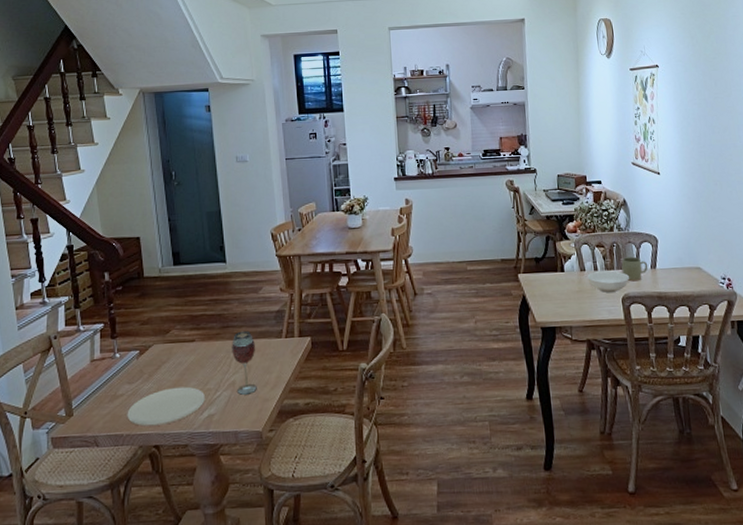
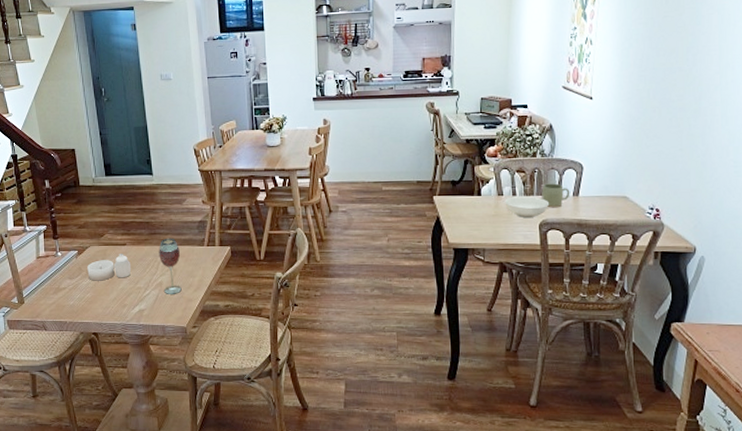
plate: present [127,386,205,427] -> none [69,284,136,316]
sugar bowl: none [150,351,201,385] -> present [87,254,132,281]

